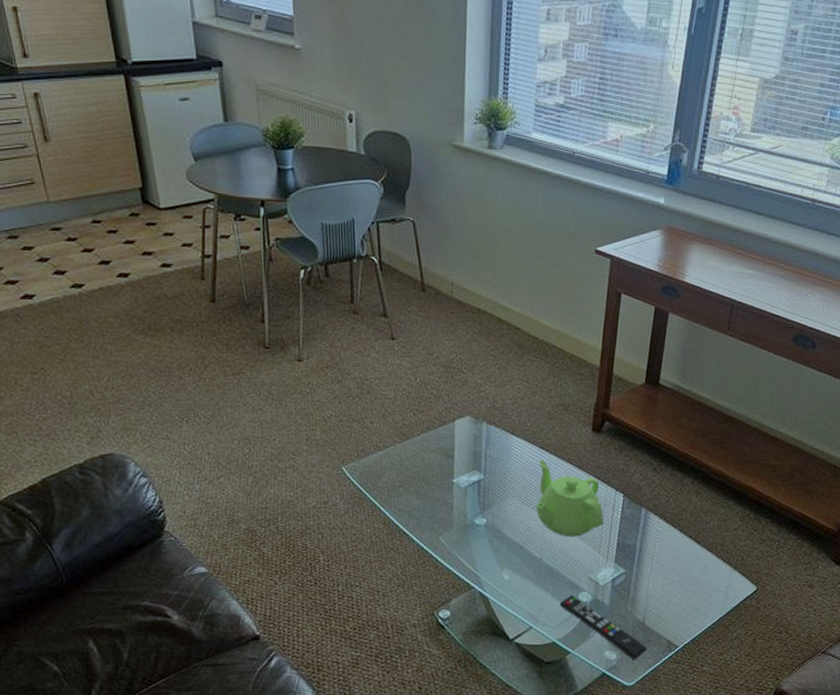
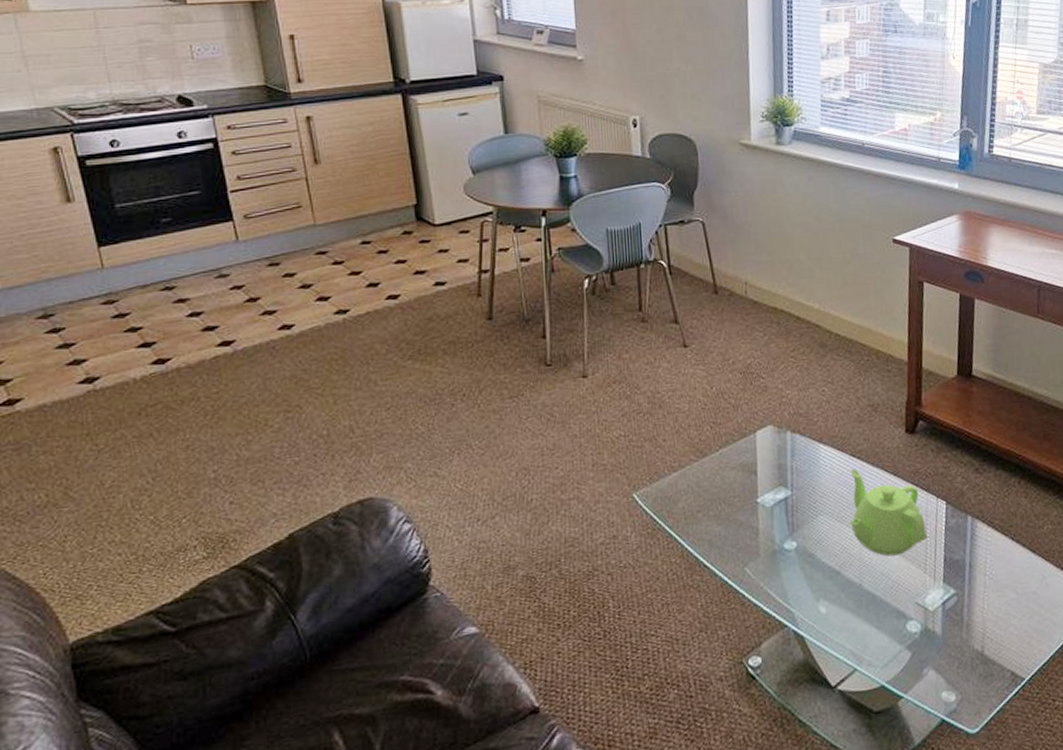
remote control: present [560,595,648,660] -> none [886,625,990,701]

